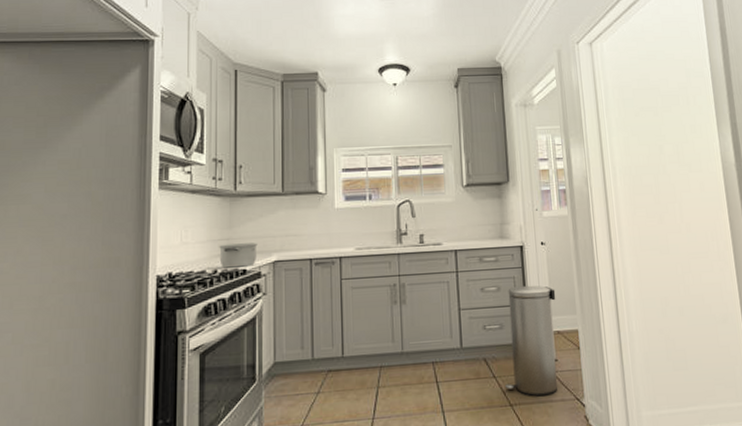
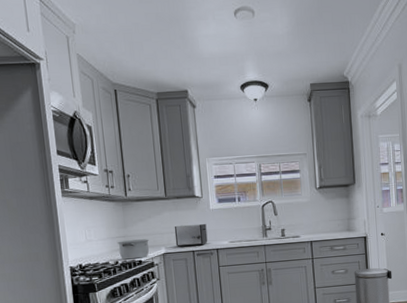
toaster: none [289,225,330,254] -> present [174,223,208,248]

